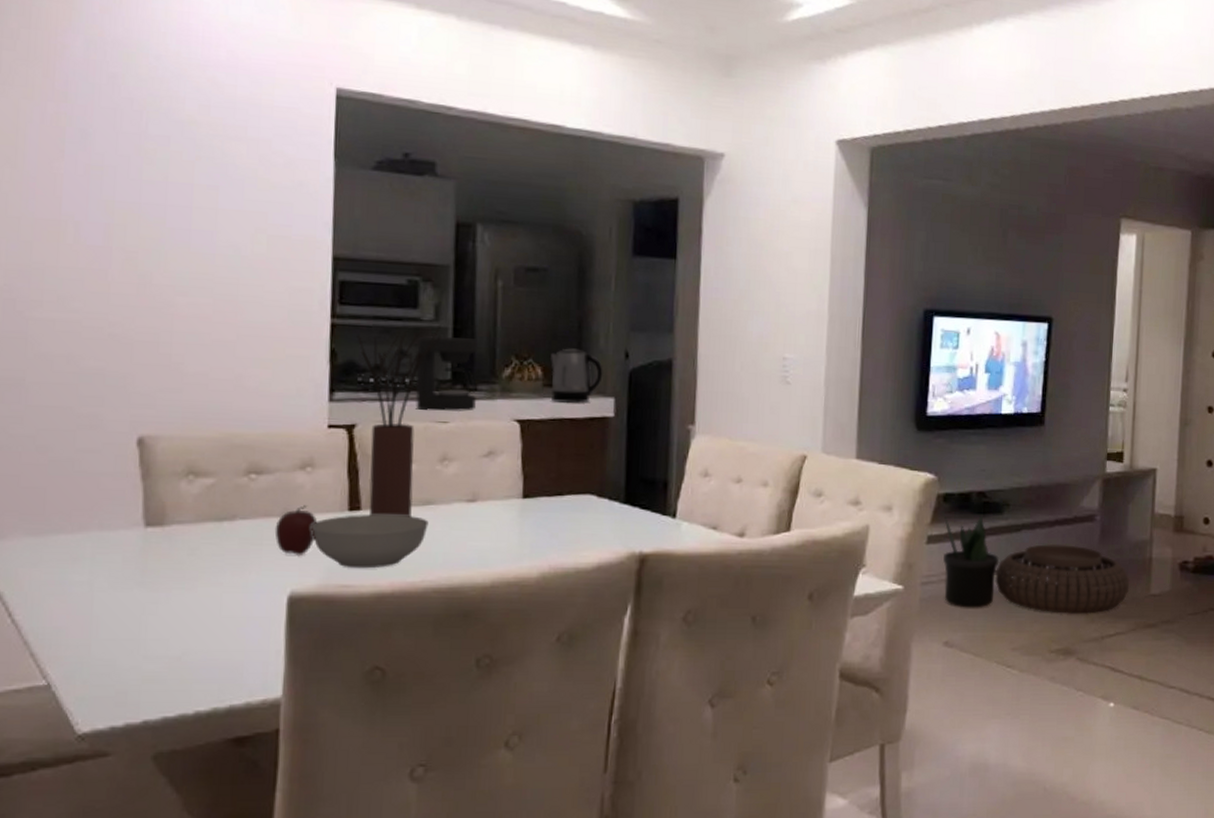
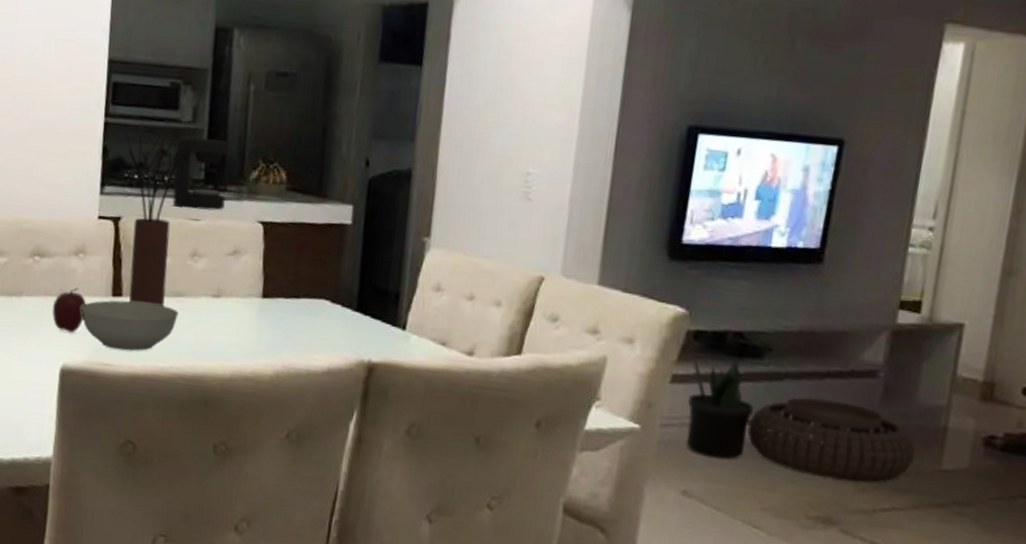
kettle: present [550,348,603,403] -> none [293,153,344,209]

